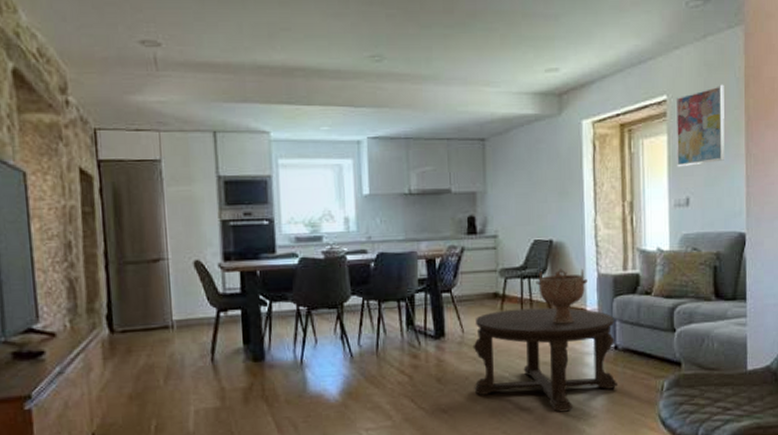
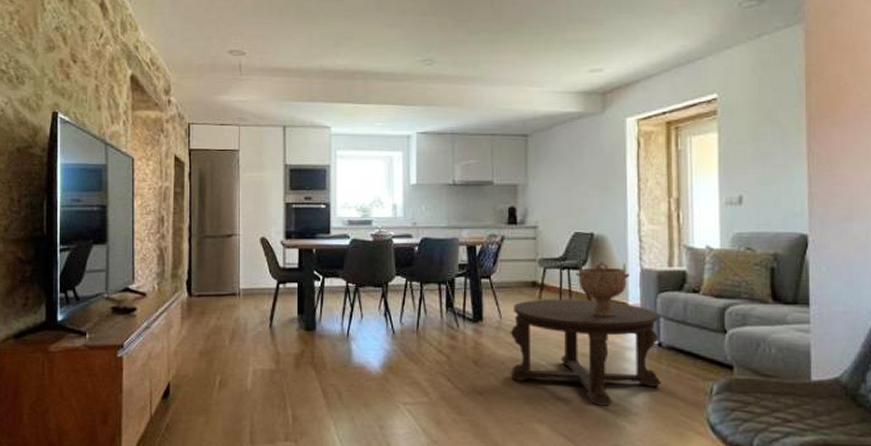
wall art: present [675,84,724,167] -> none [727,82,782,165]

